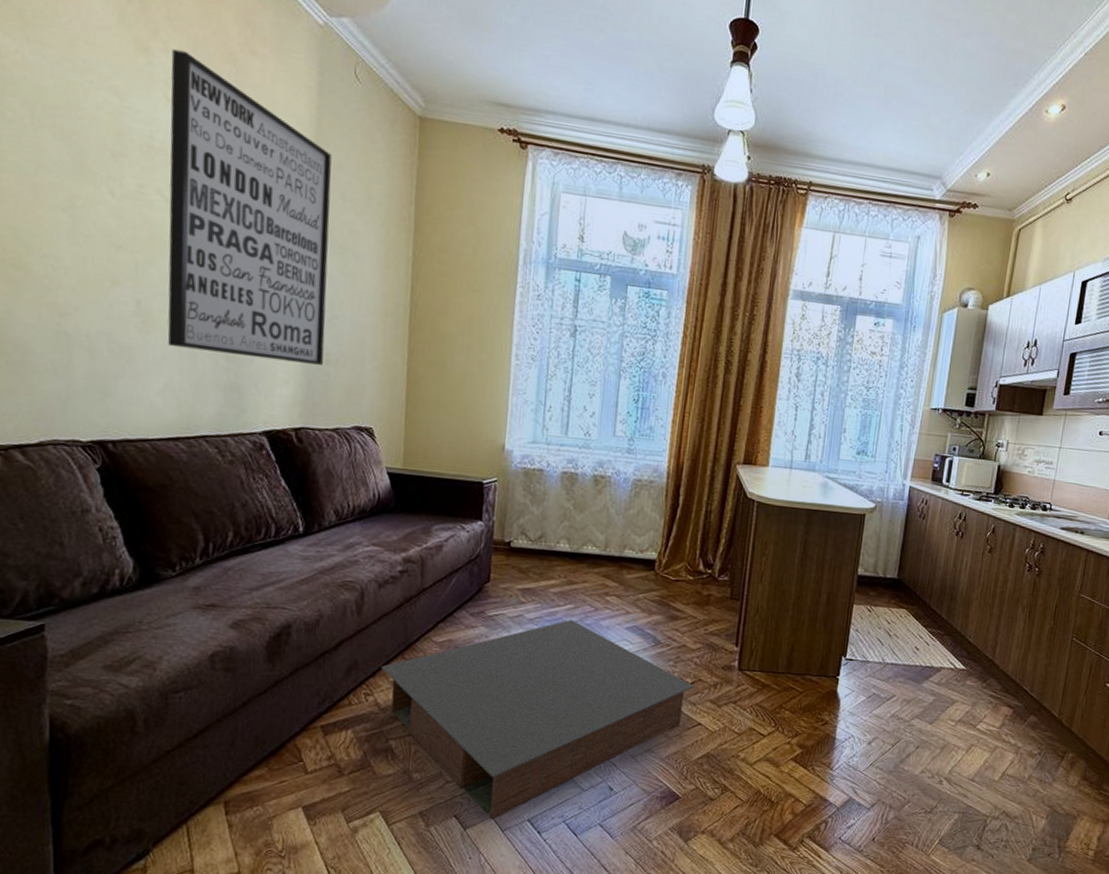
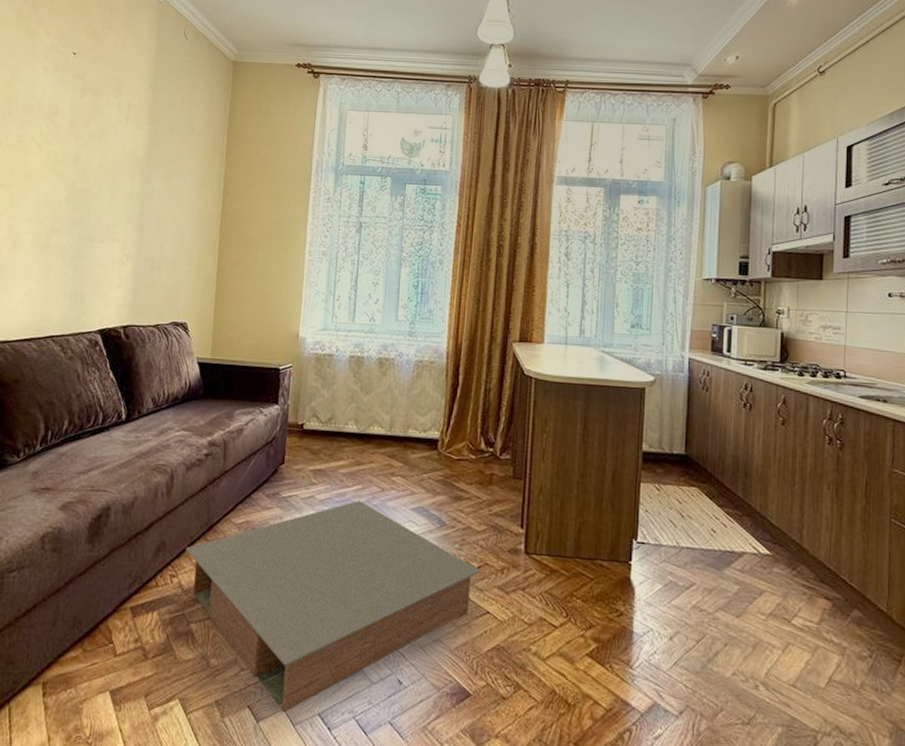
wall art: present [167,49,332,365] -> none [30,32,164,270]

